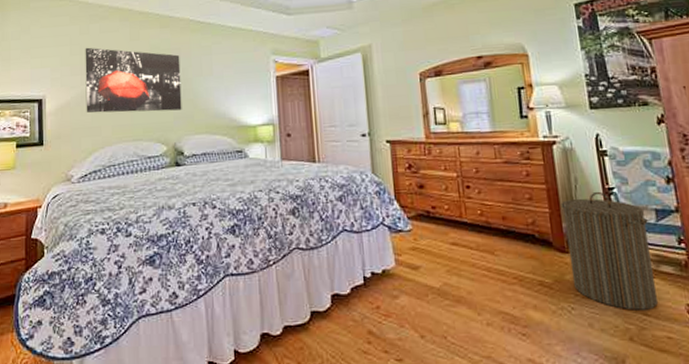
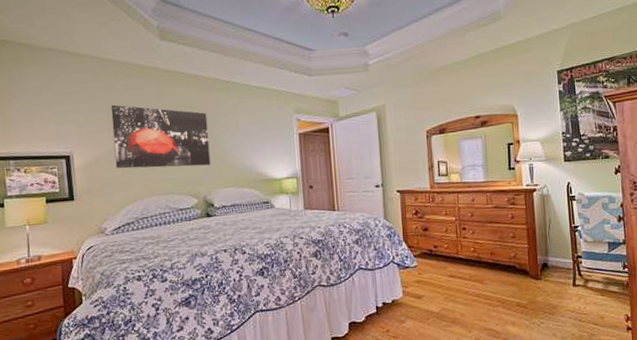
laundry hamper: present [561,191,659,311] -> none [537,229,605,322]

